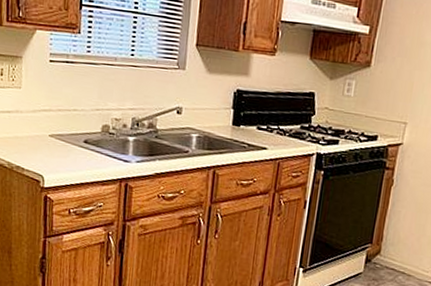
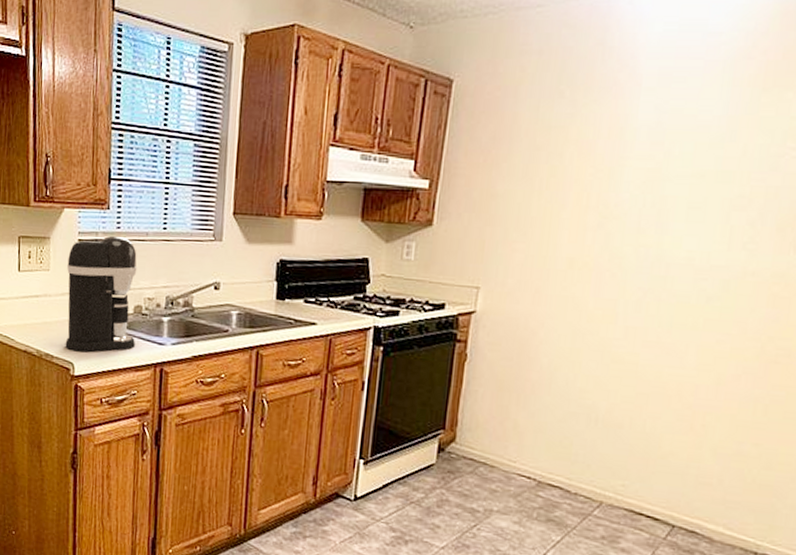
coffee maker: none [35,58,106,167] -> present [65,235,137,352]

